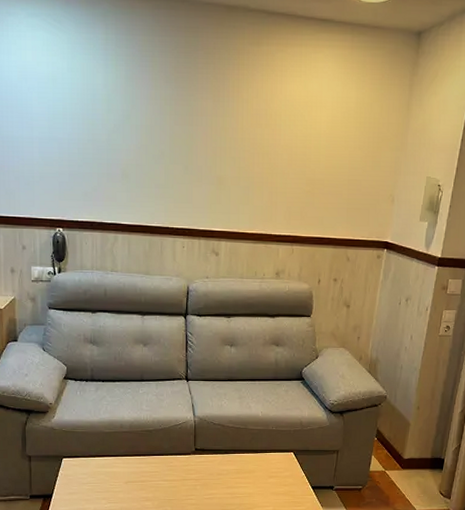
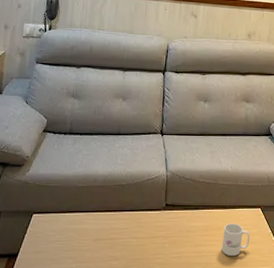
mug: none [254,467,283,498] -> present [221,224,250,257]

